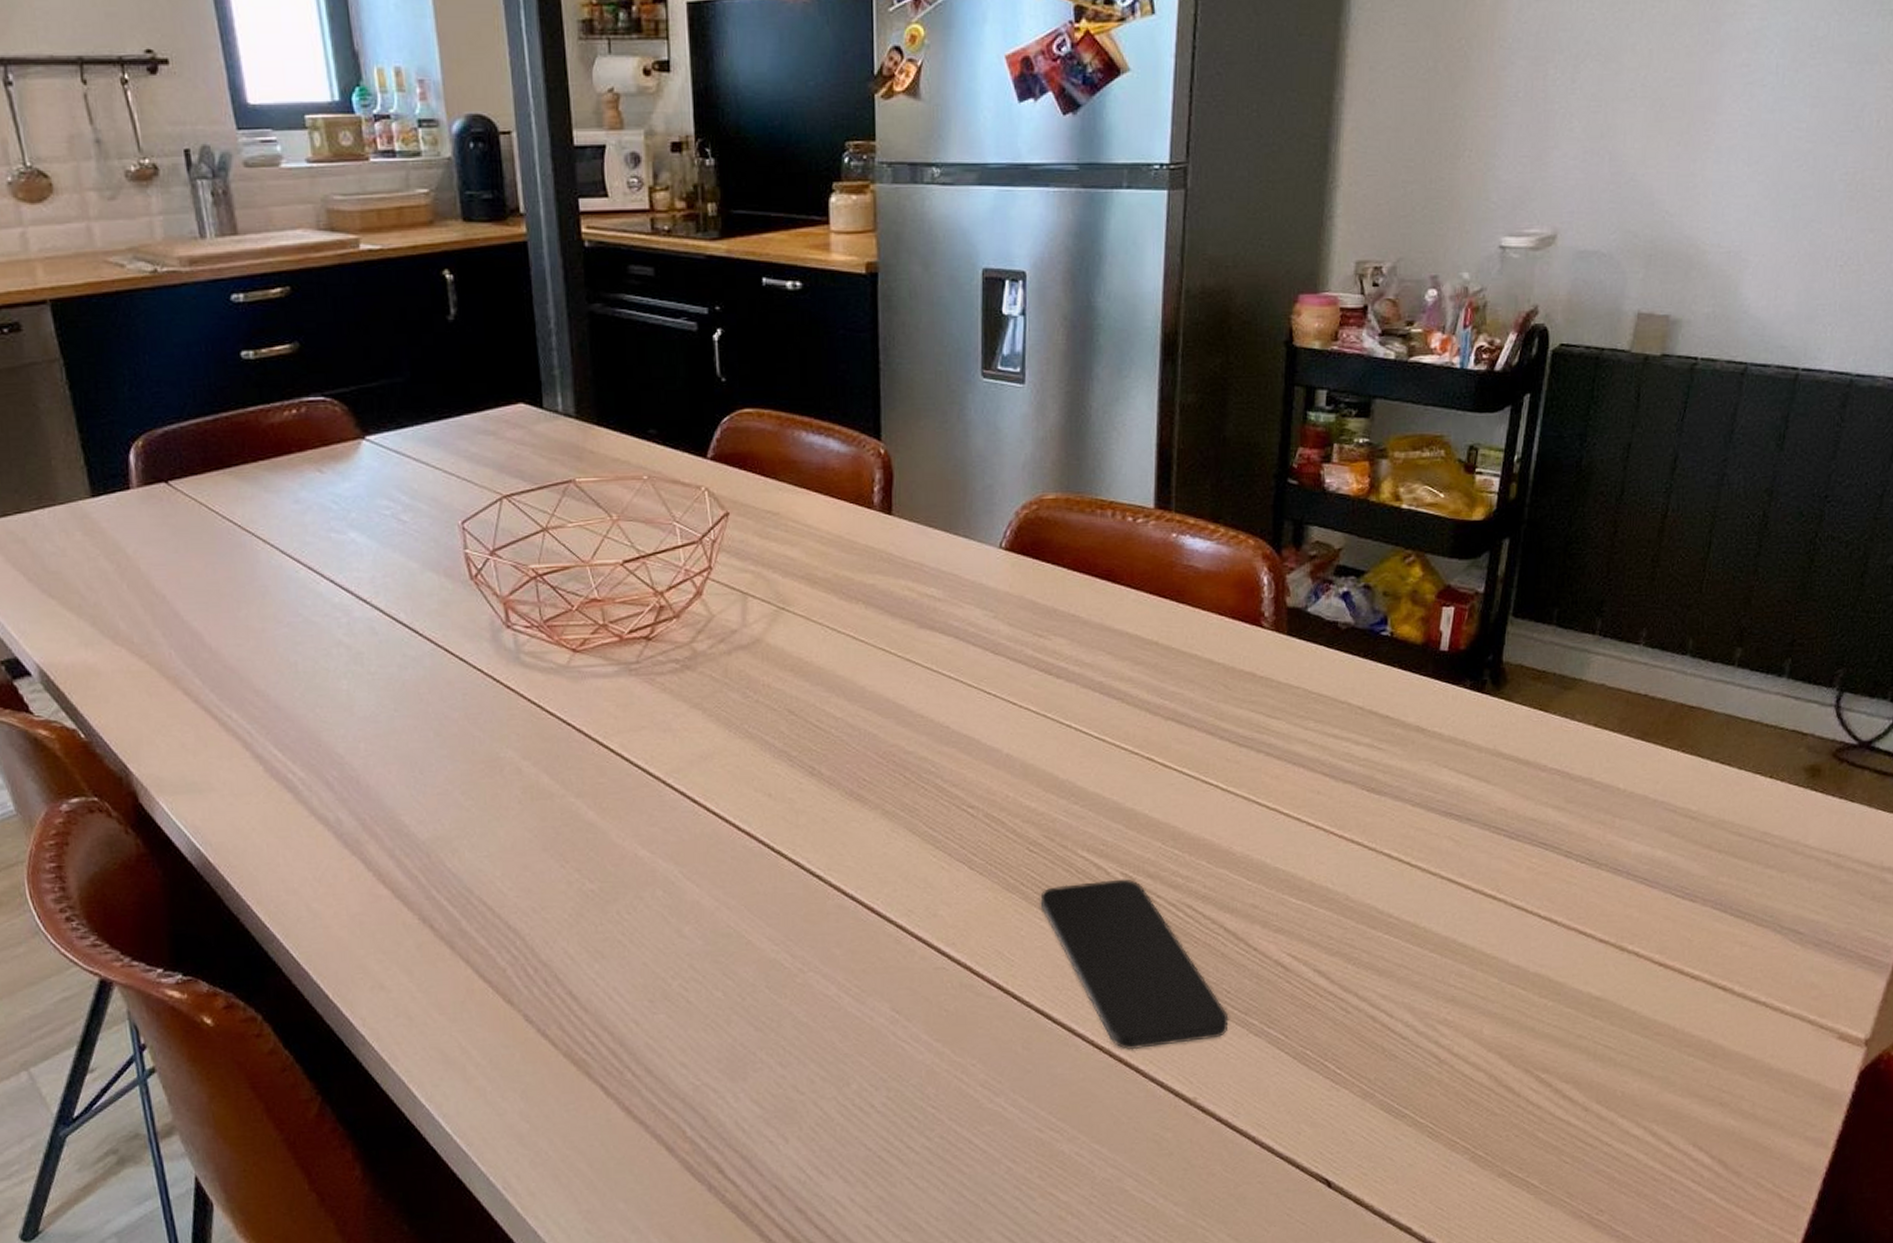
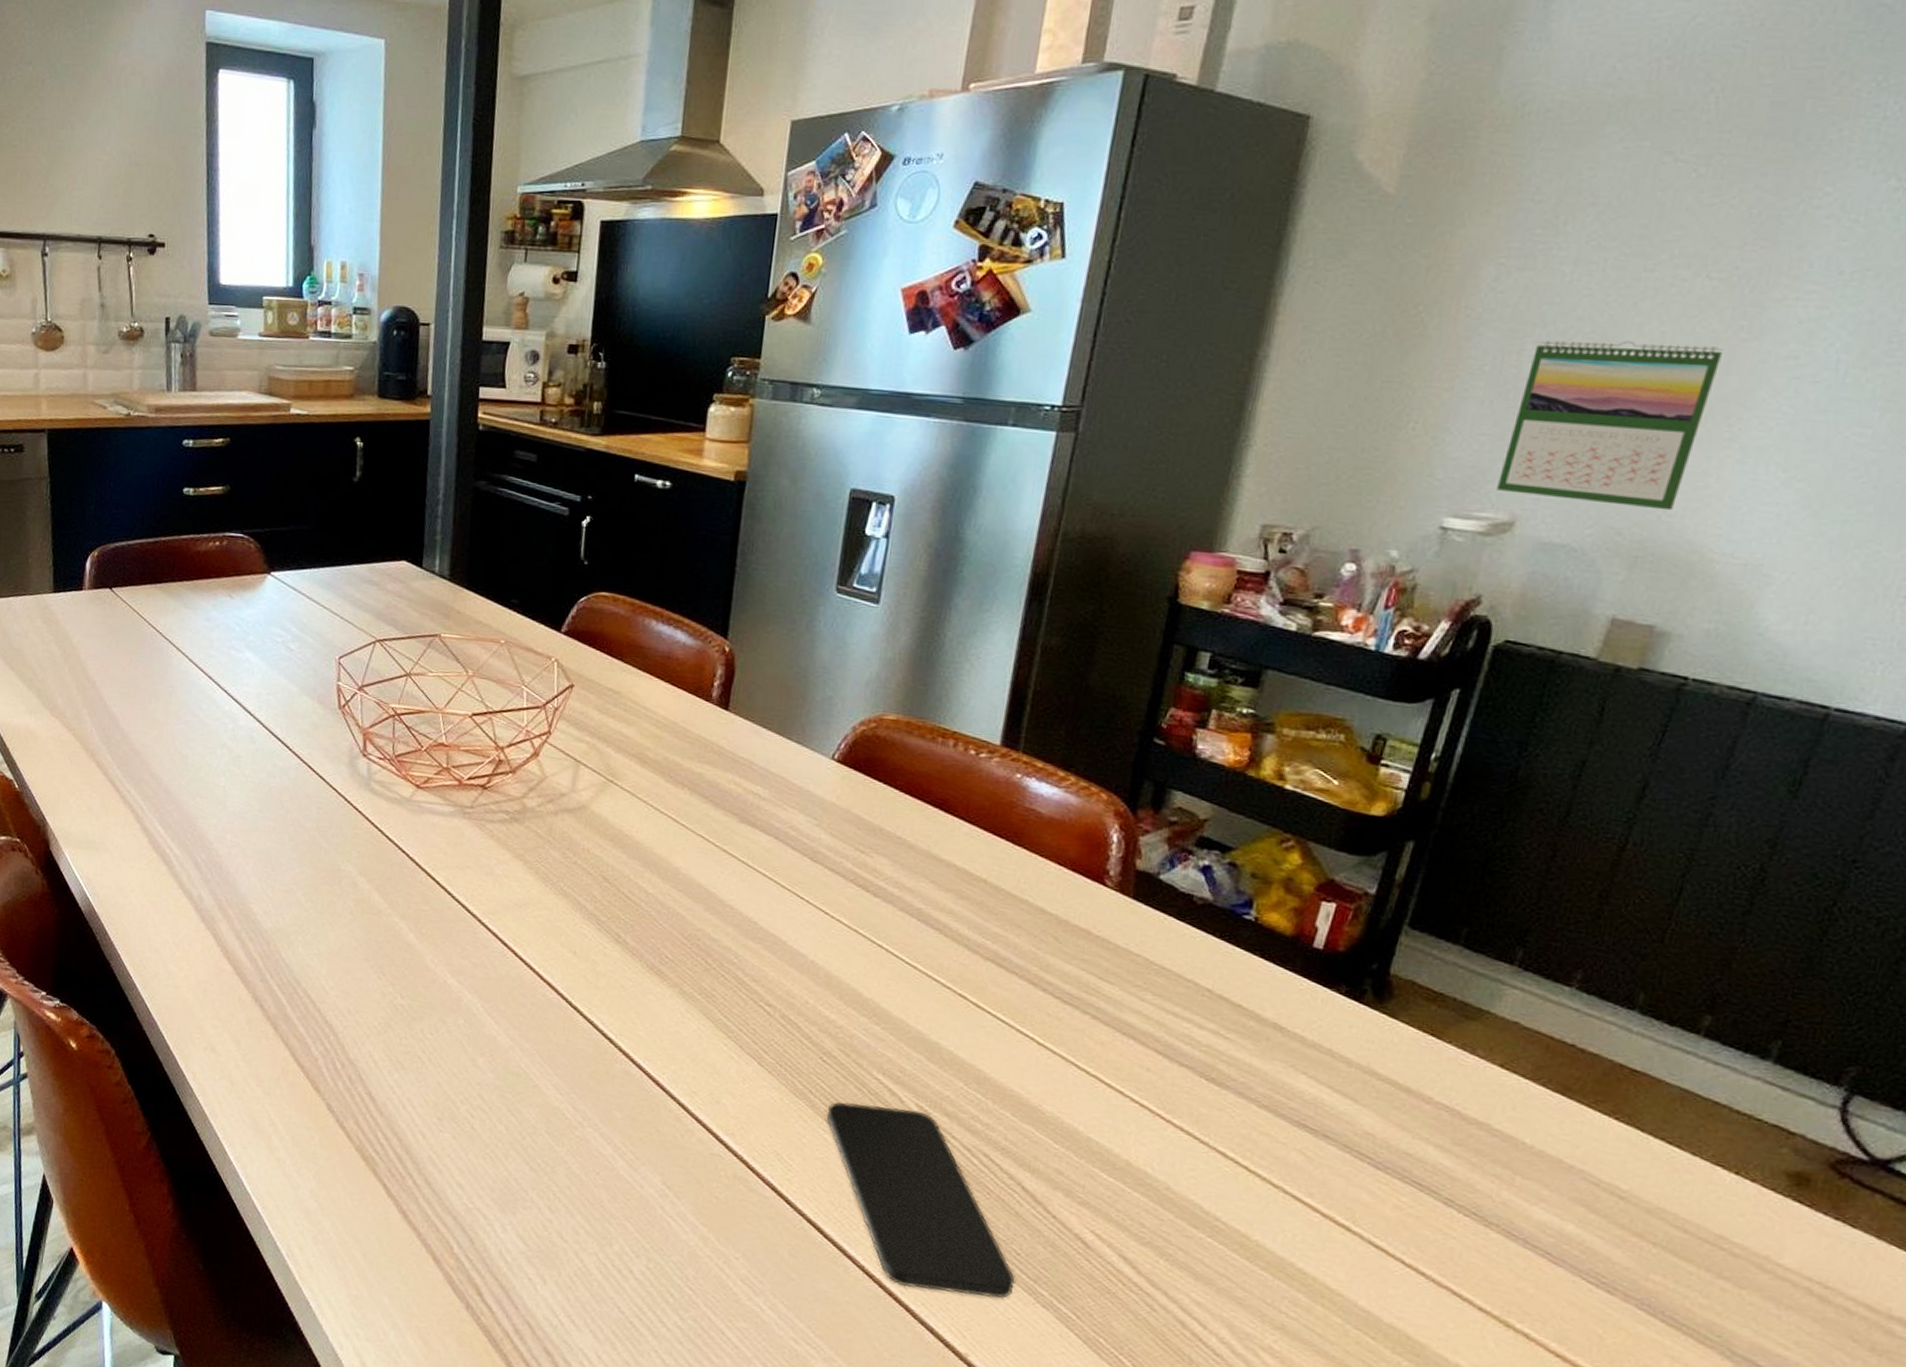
calendar: none [1540,59,1696,211] -> present [1497,340,1724,511]

